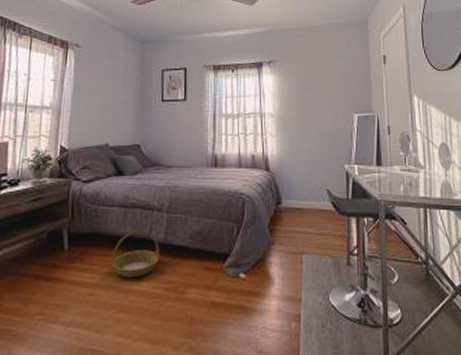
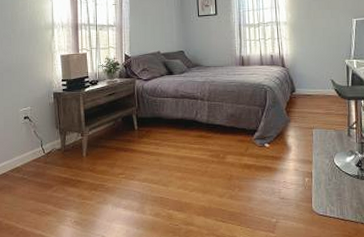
basket: present [111,230,160,278] -> none [169,114,205,149]

